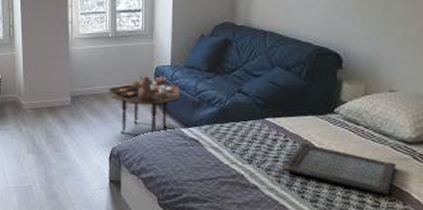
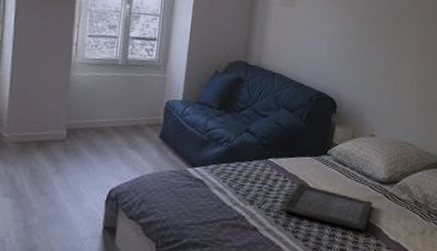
side table: present [109,75,180,134] -> none [113,109,189,173]

